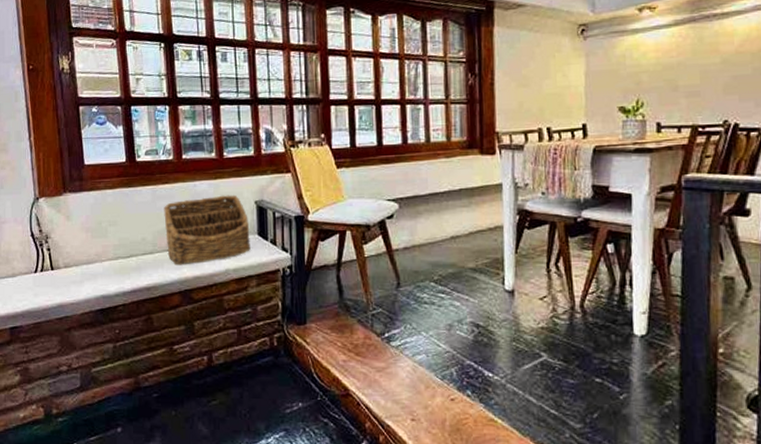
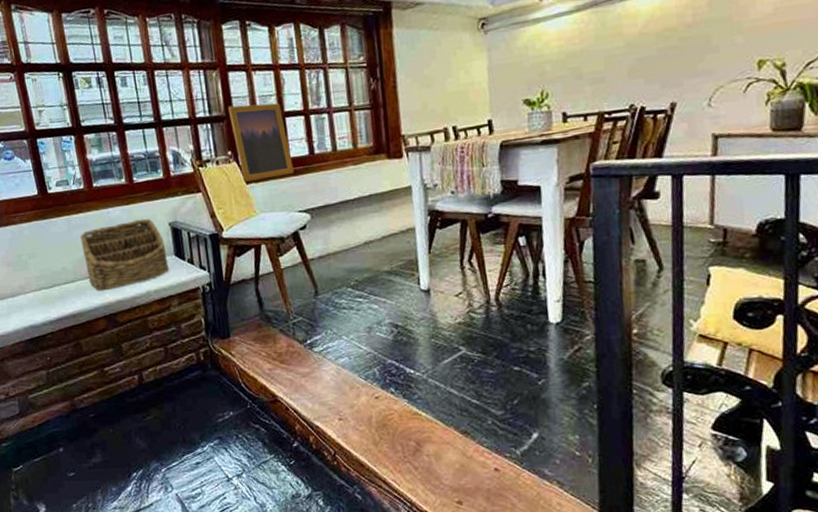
picture frame: none [324,89,386,167] -> present [227,102,294,183]

